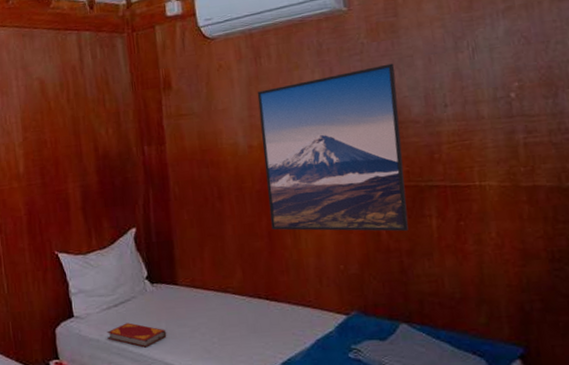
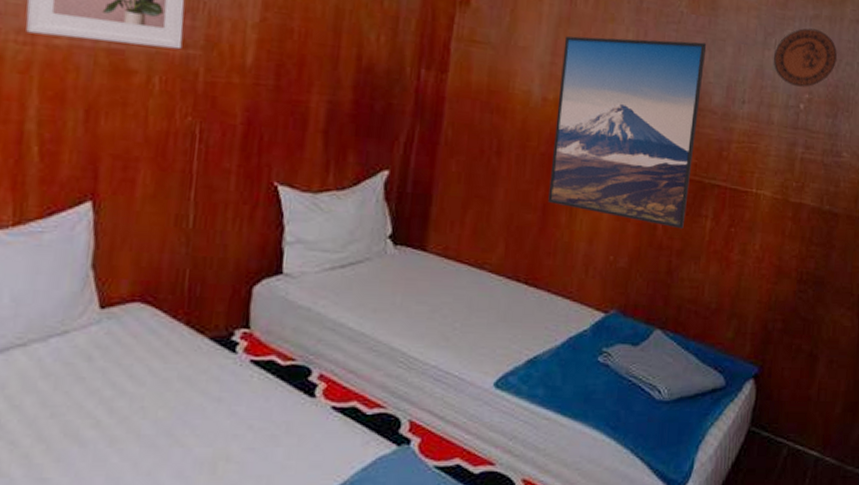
hardback book: present [107,322,167,348] -> none [323,290,401,325]
decorative plate: none [468,19,544,79] -> present [773,28,837,87]

